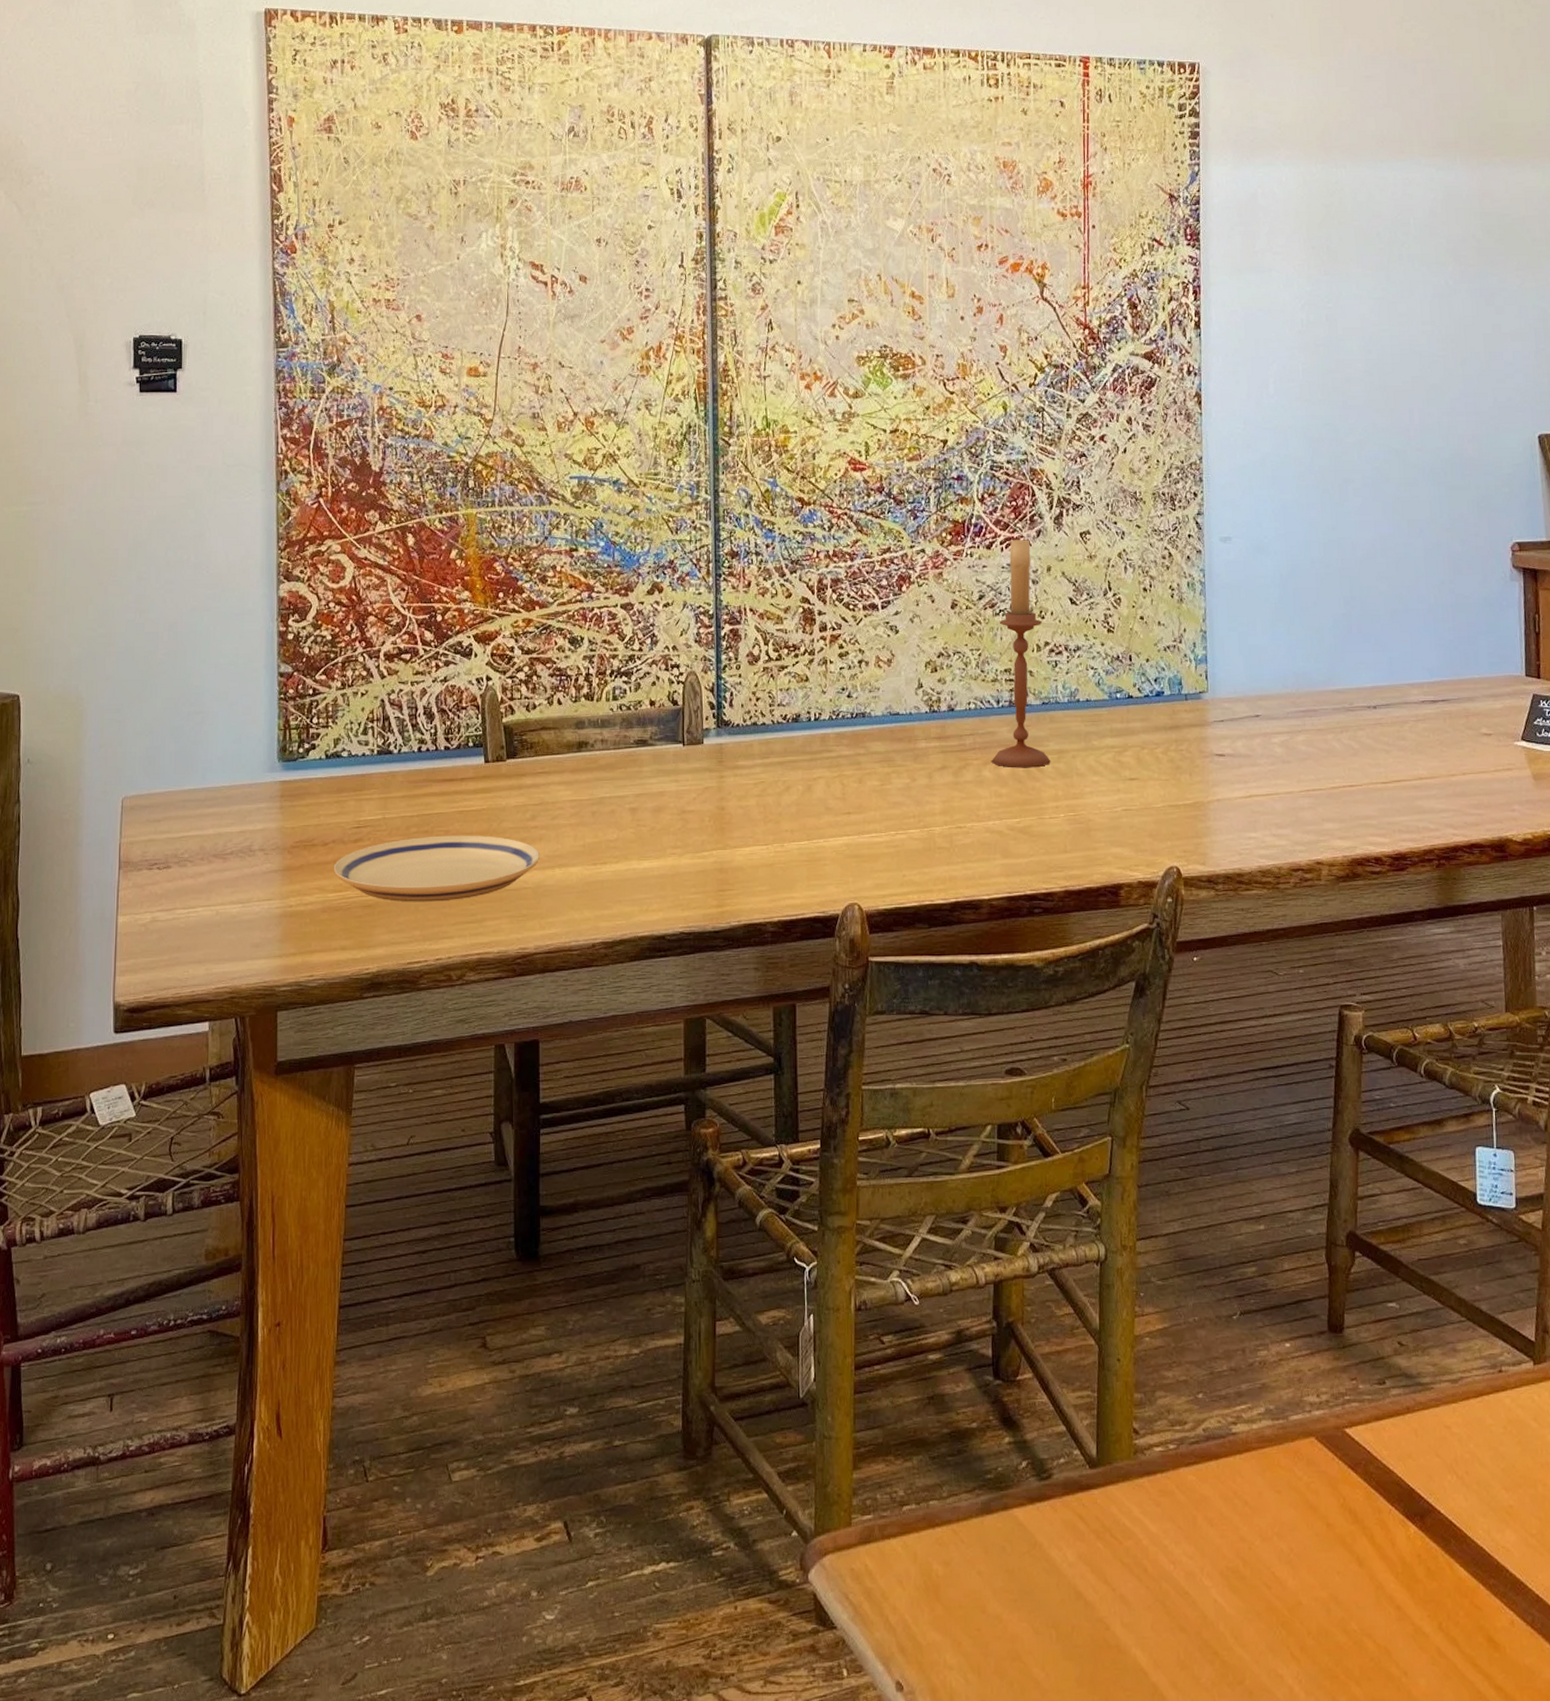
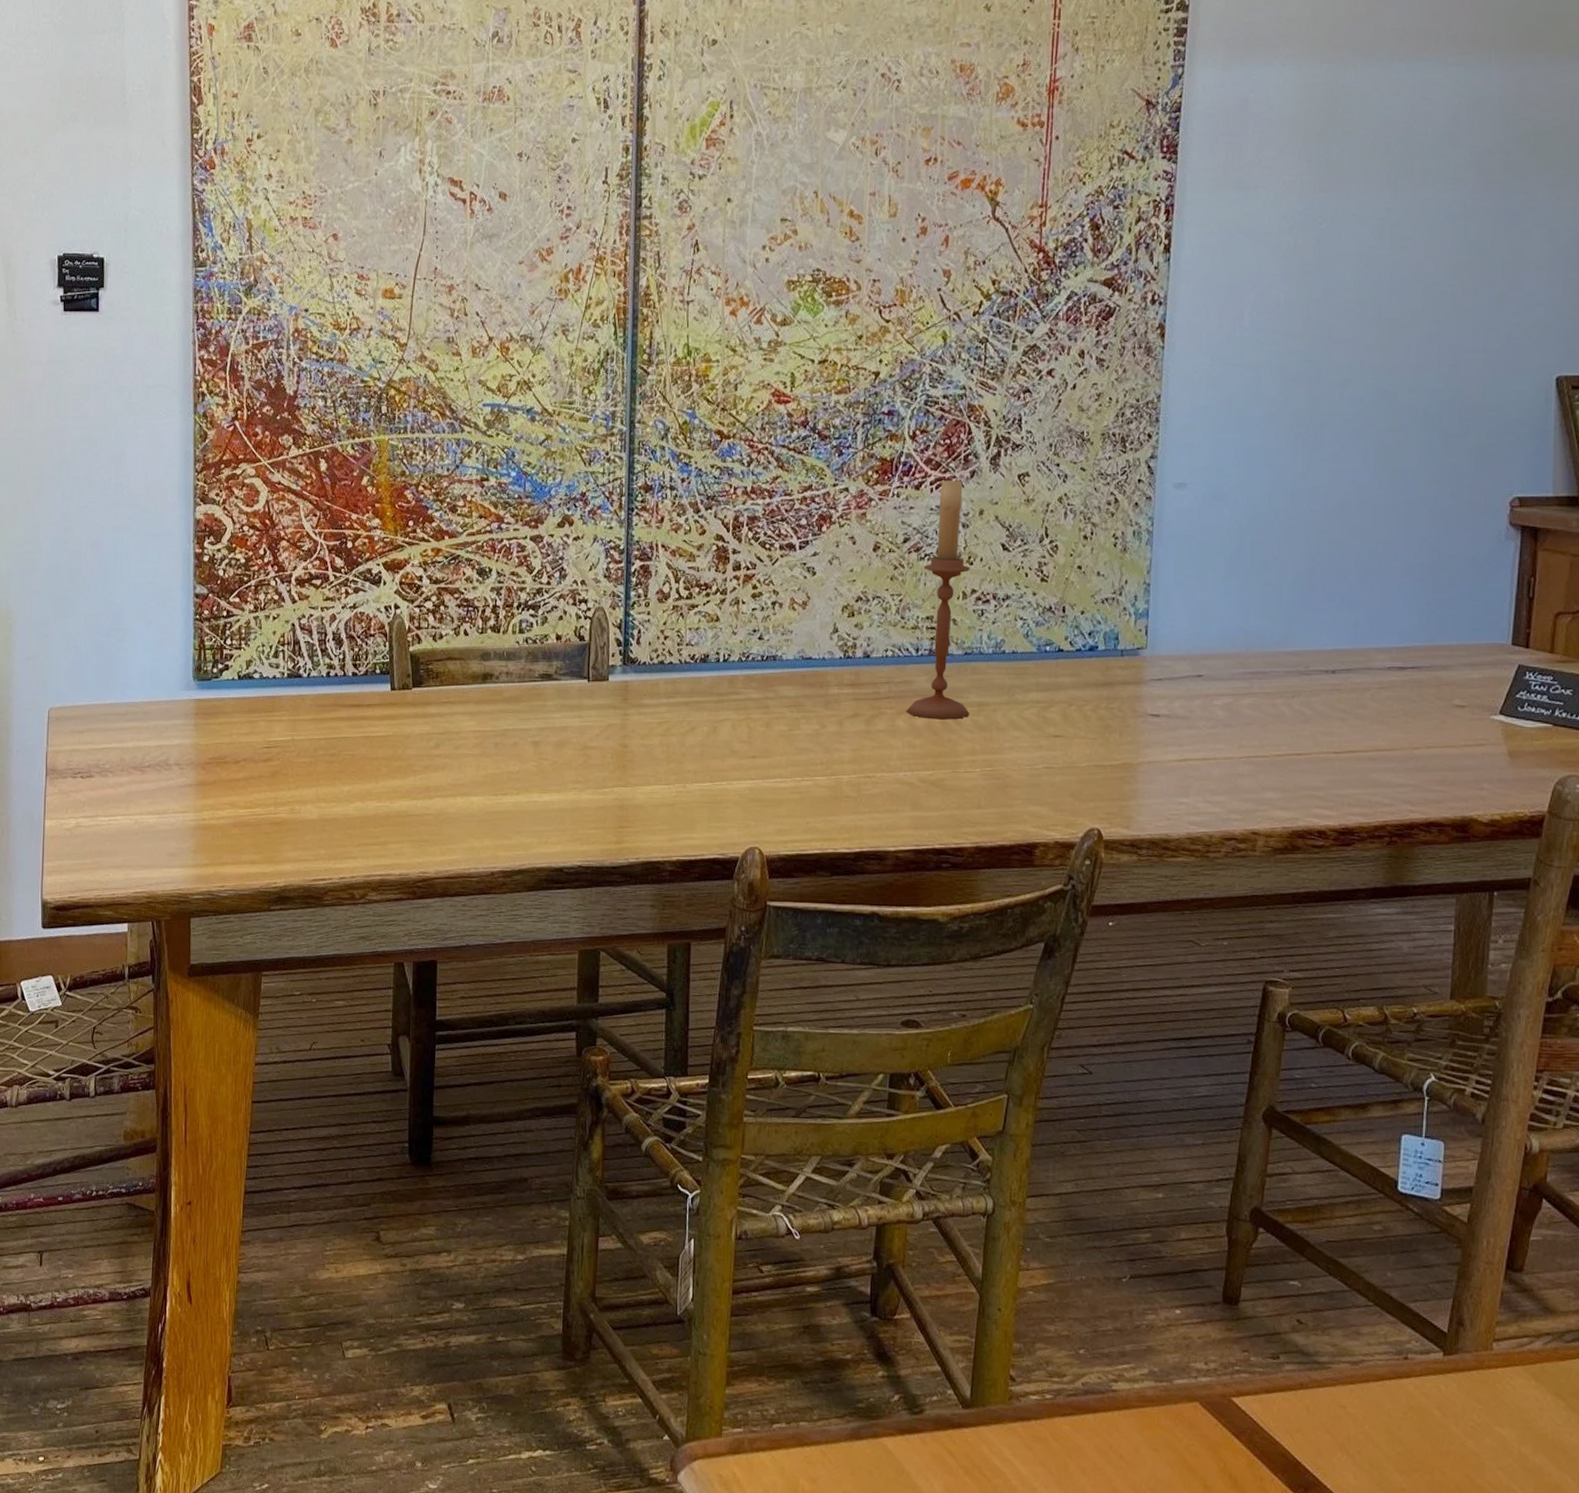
plate: present [333,835,540,902] -> none [244,759,442,823]

